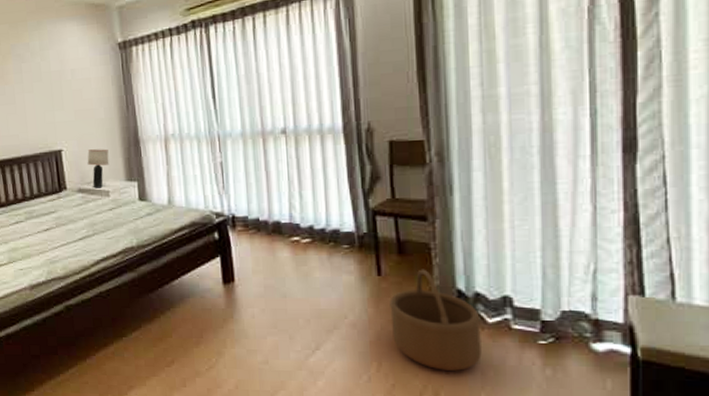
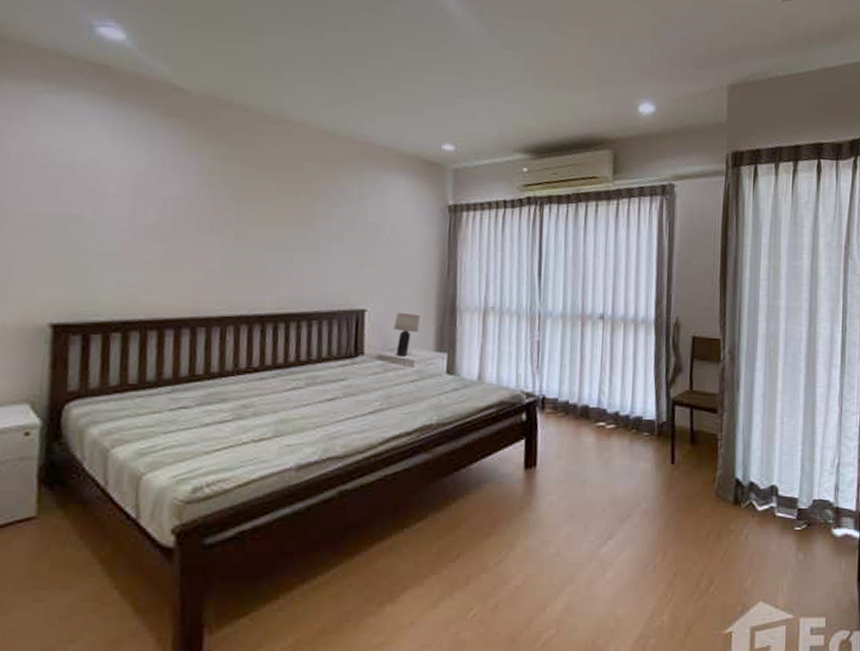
basket: present [389,269,482,371] -> none [678,458,752,558]

